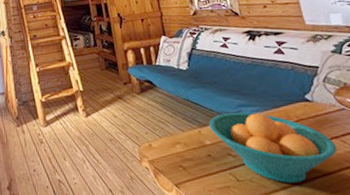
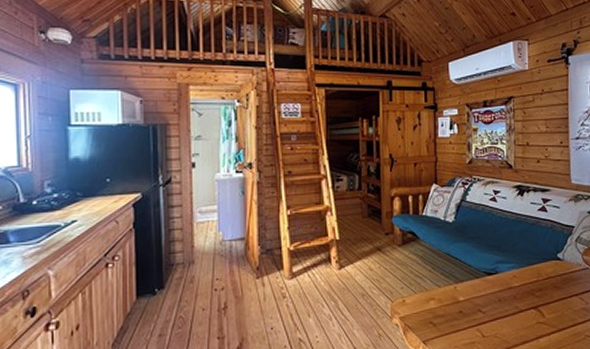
fruit bowl: present [209,112,338,183] -> none [466,269,576,338]

